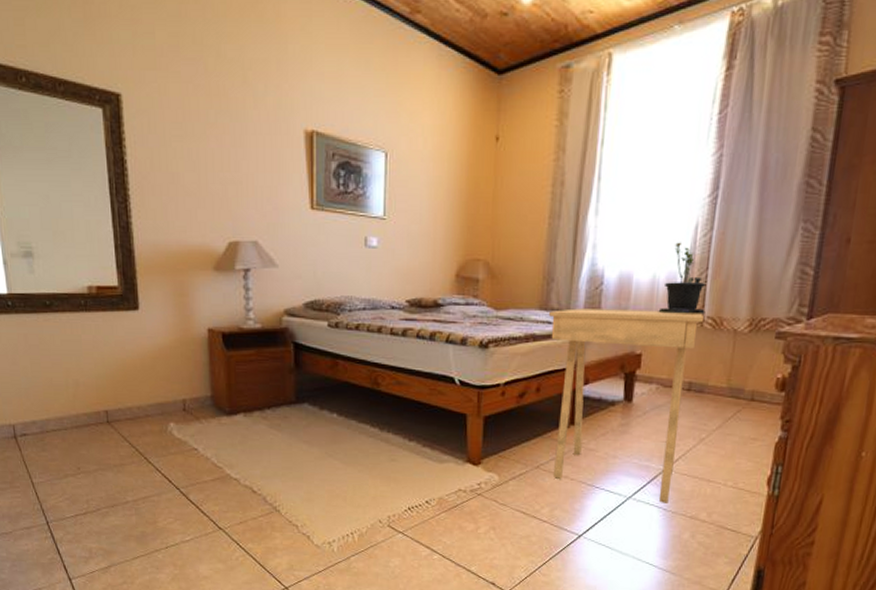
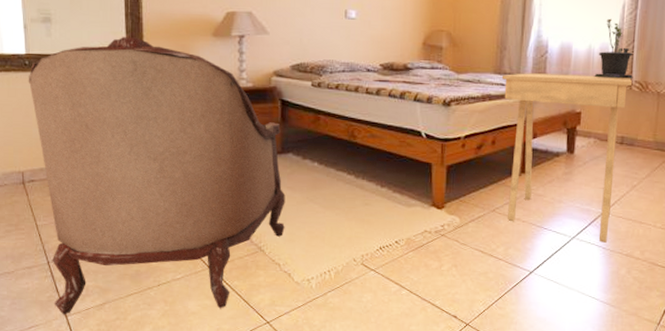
armchair: none [12,273,302,578] -> present [28,37,286,315]

